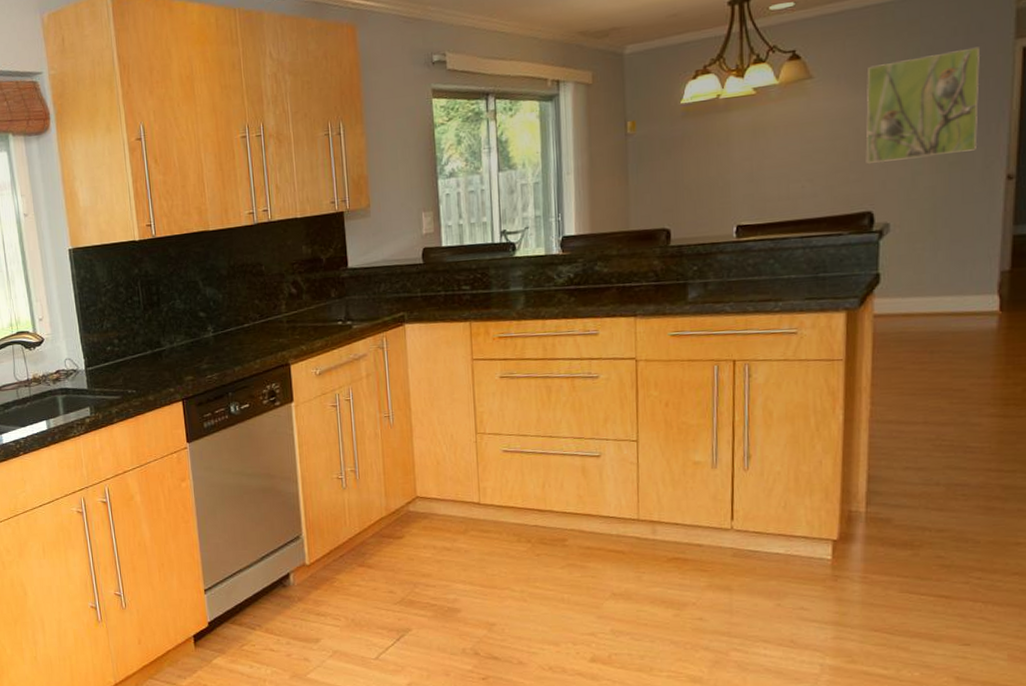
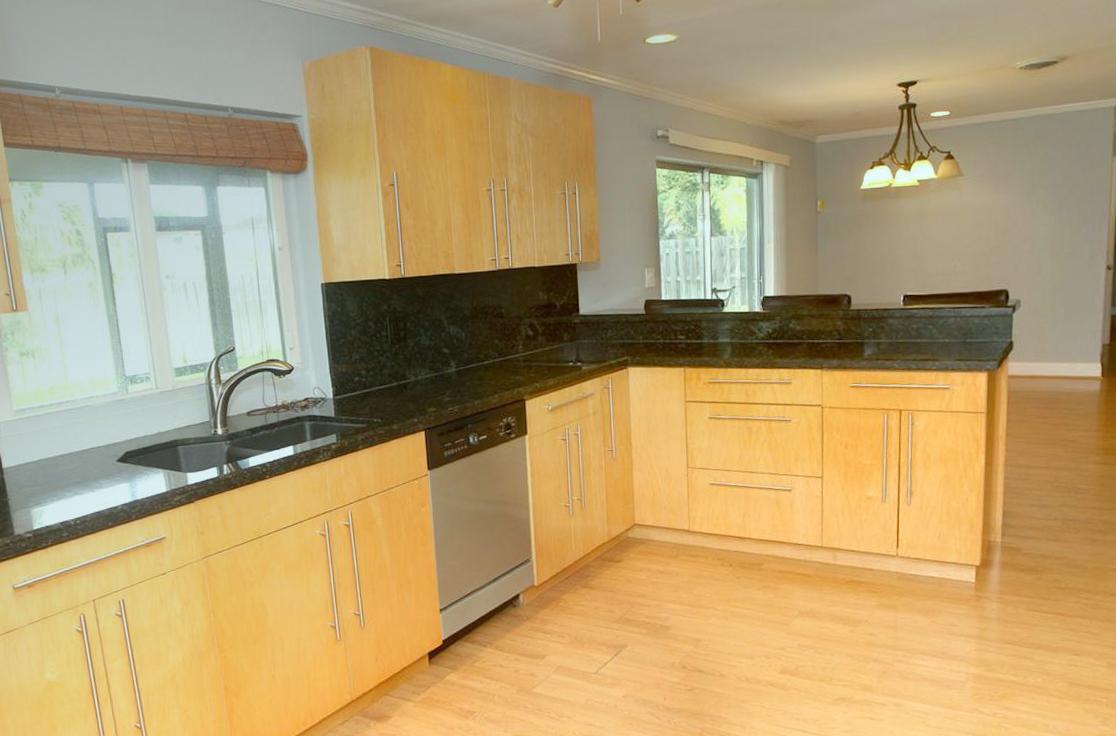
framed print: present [866,47,980,165] -> none [1003,160,1087,250]

